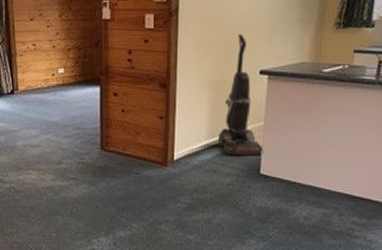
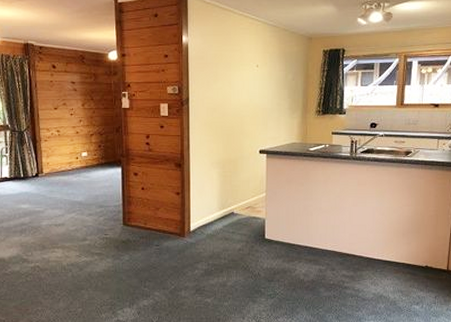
vacuum cleaner: present [218,34,264,156] -> none [228,120,267,224]

